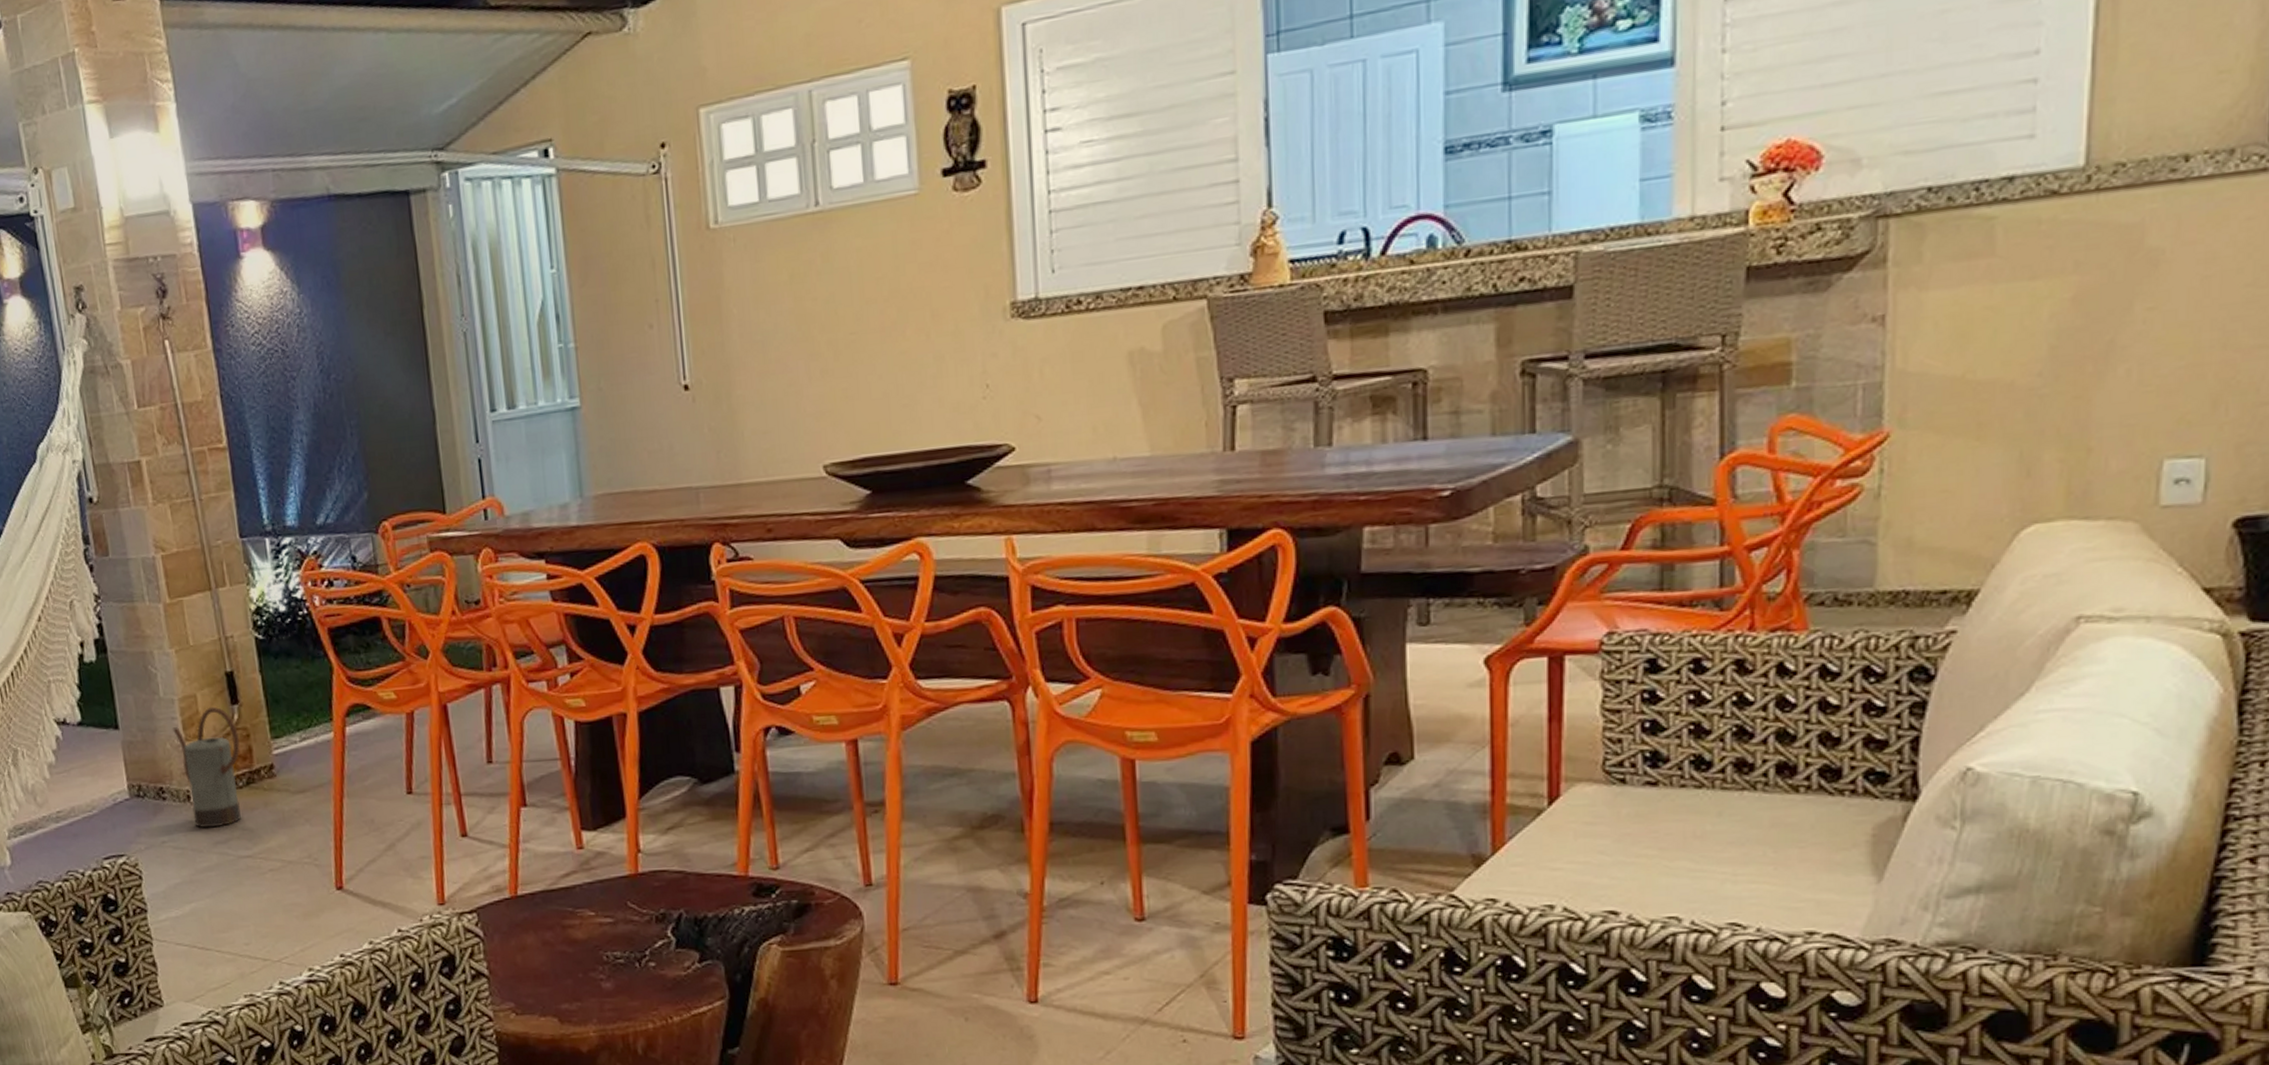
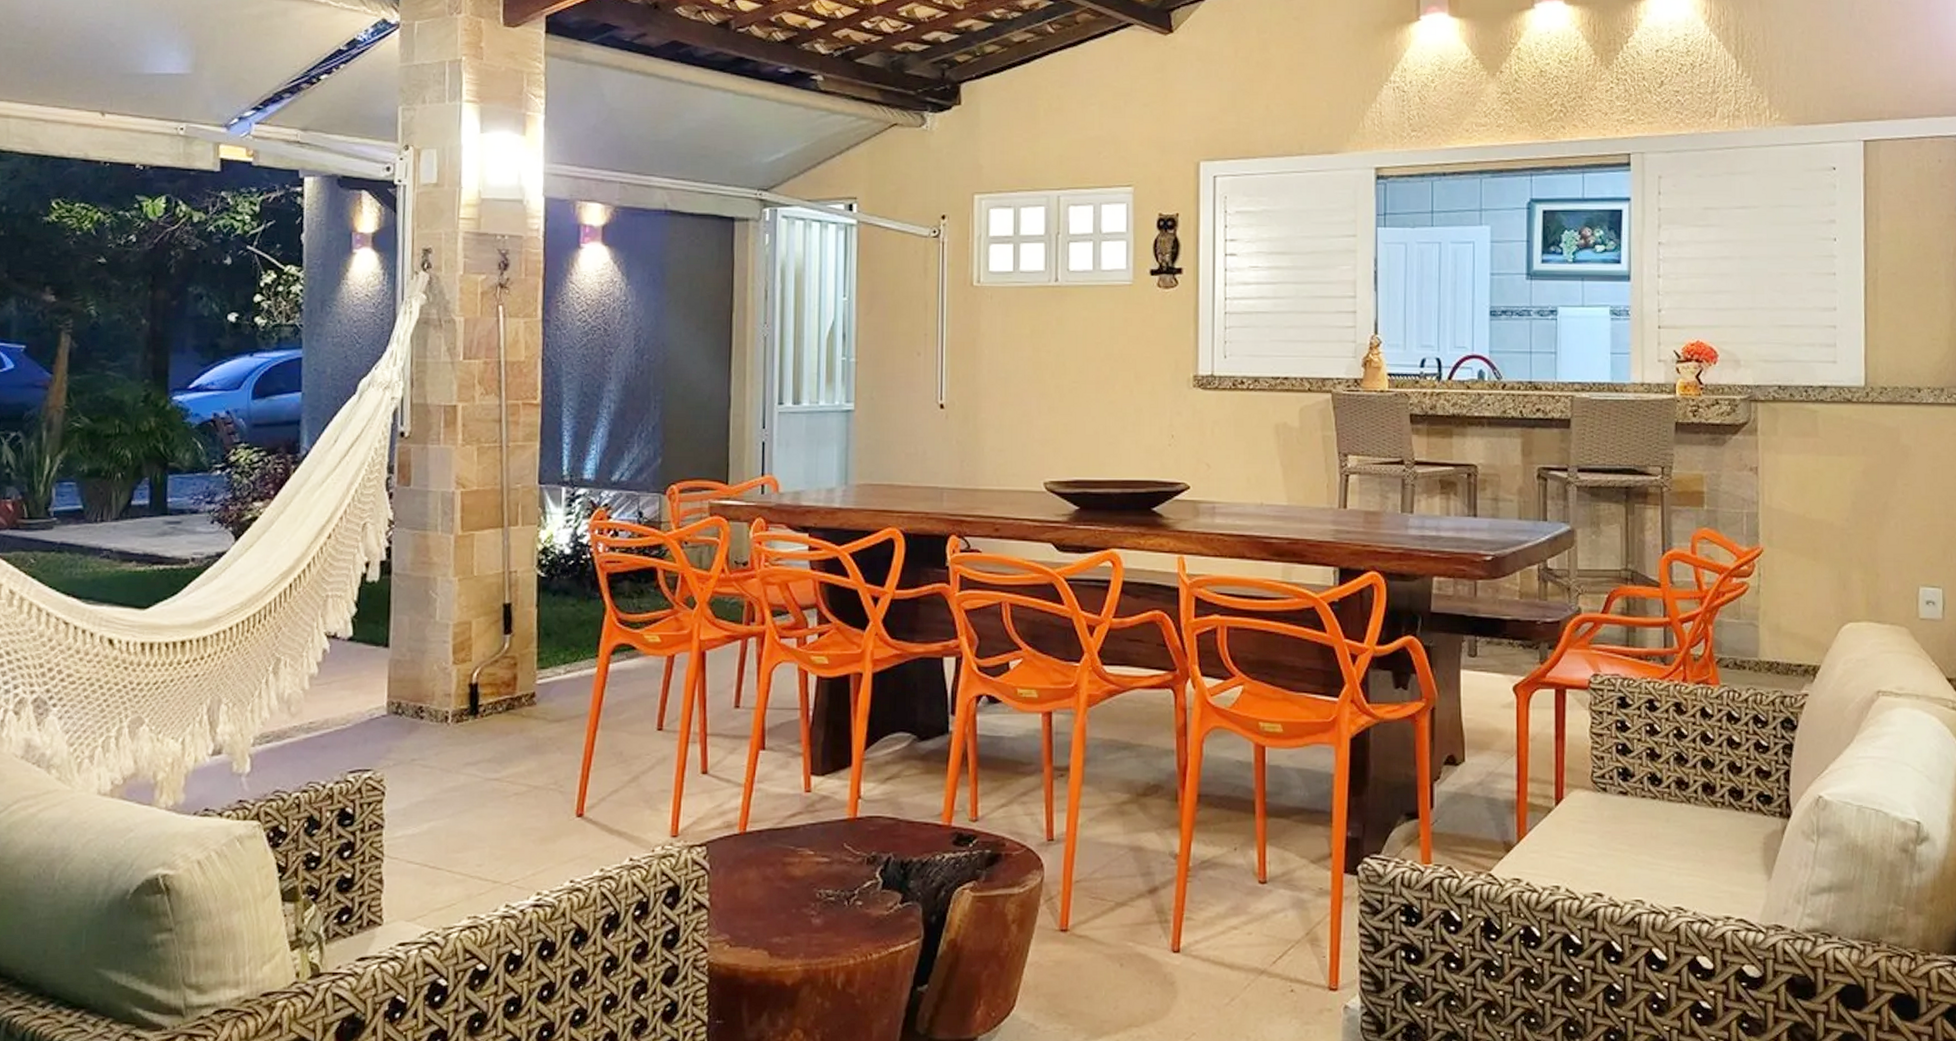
watering can: present [172,706,241,828] -> none [442,634,507,749]

